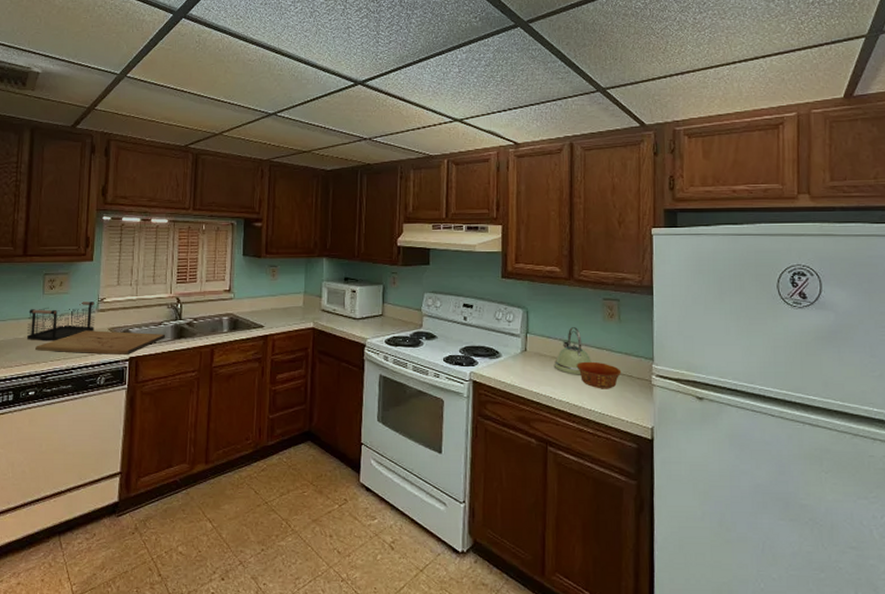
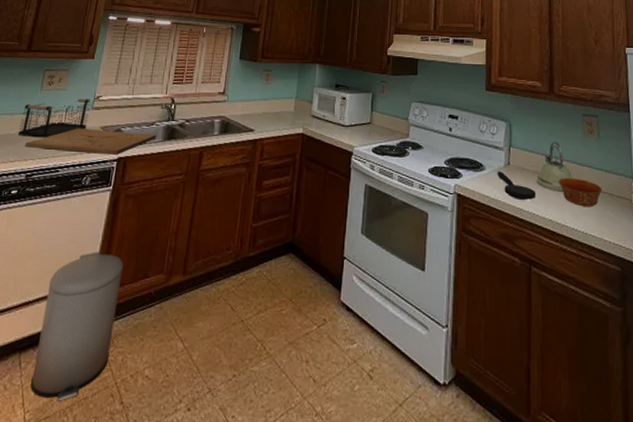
pedal bin: none [74,444,148,575] -> present [31,251,124,402]
frying pan: none [514,358,554,385] -> present [497,171,537,201]

